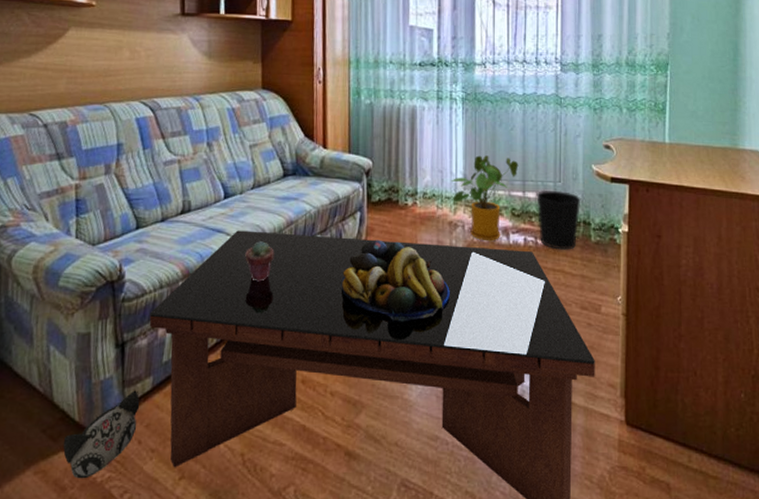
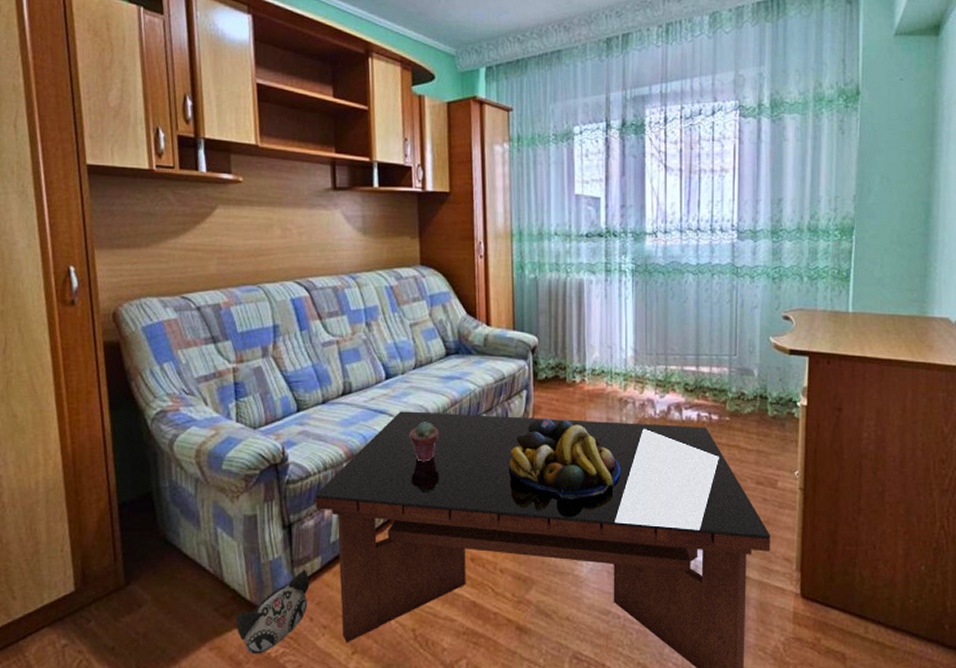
house plant: present [451,155,519,242] -> none [620,329,692,418]
wastebasket: present [536,190,581,250] -> none [711,364,758,425]

